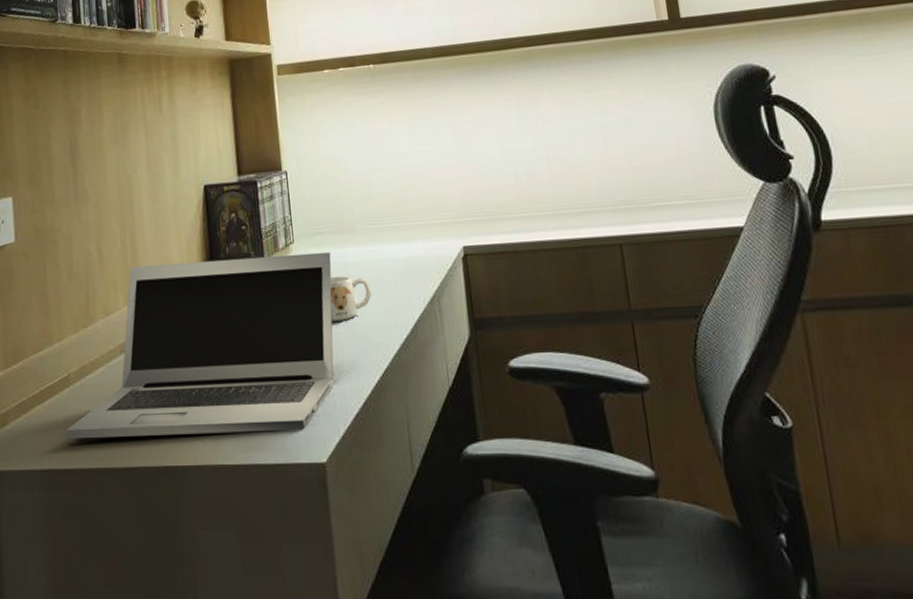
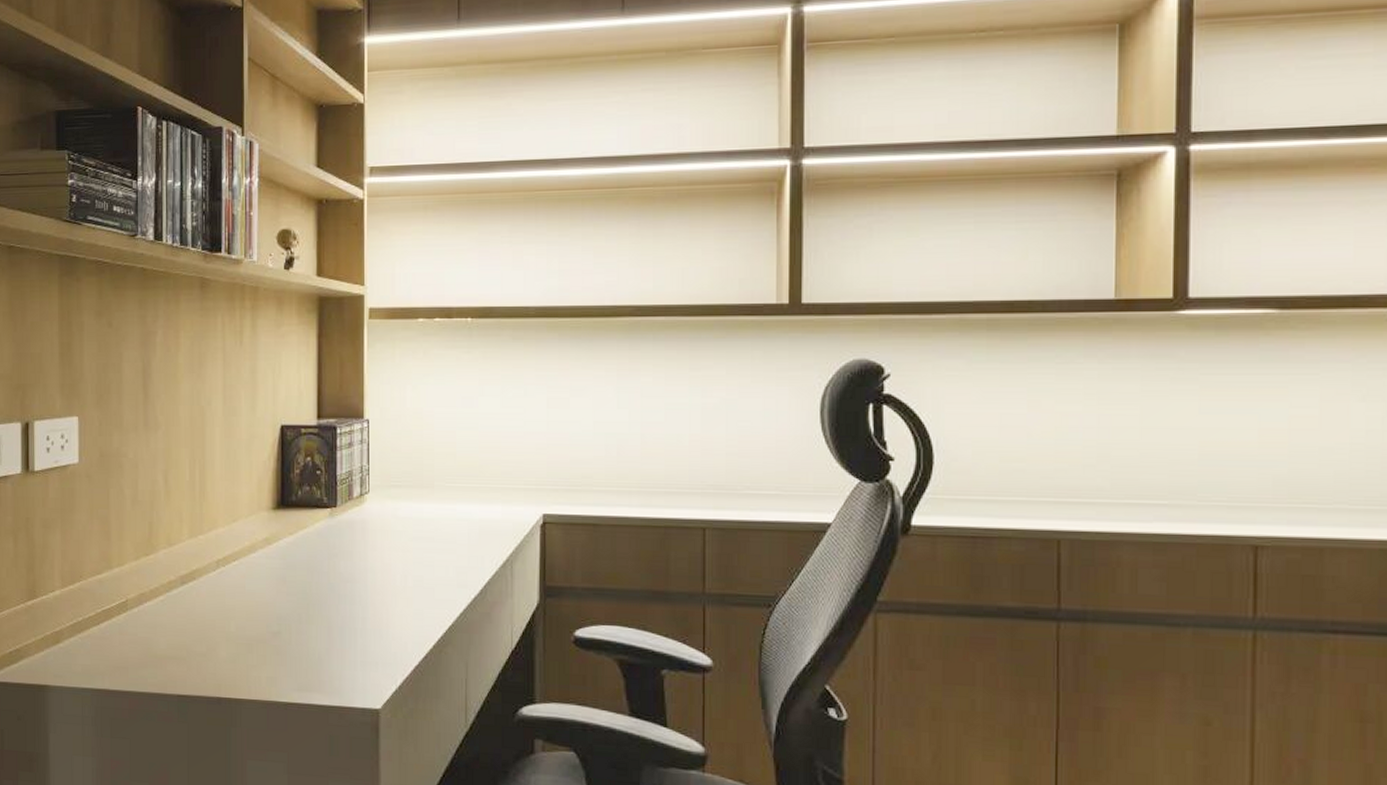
laptop: present [66,251,334,440] -> none [121,499,406,676]
mug: present [329,276,372,321] -> none [399,530,444,575]

